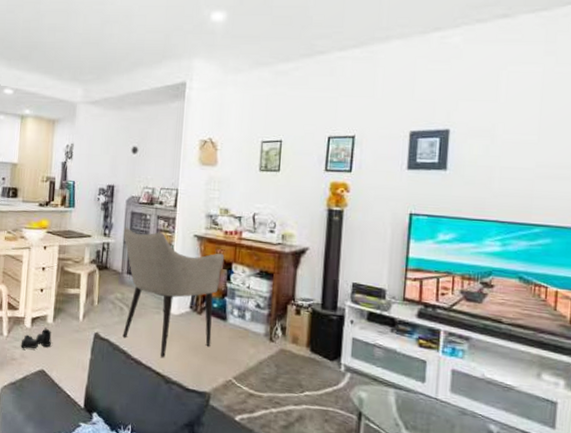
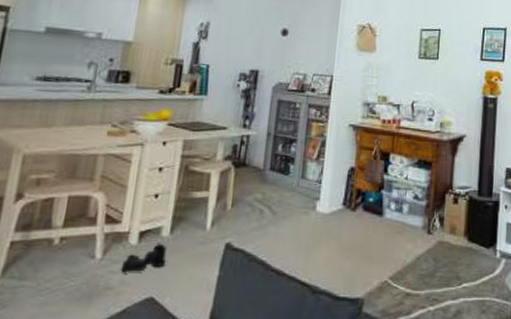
armchair: present [122,227,225,359] -> none [261,117,382,265]

